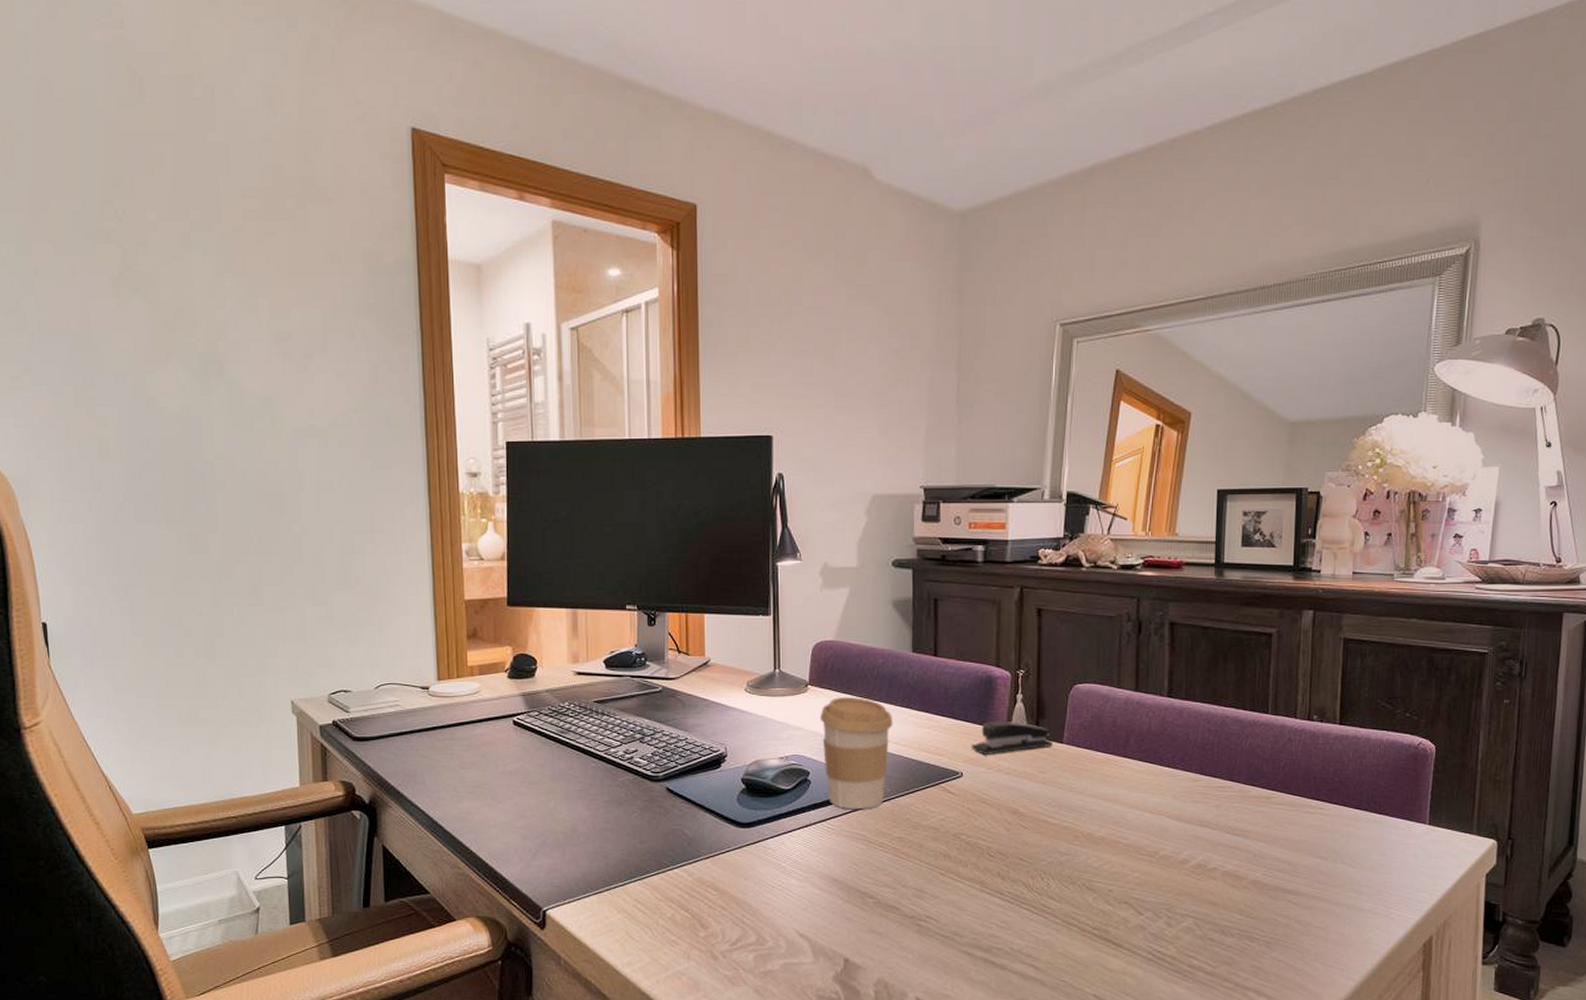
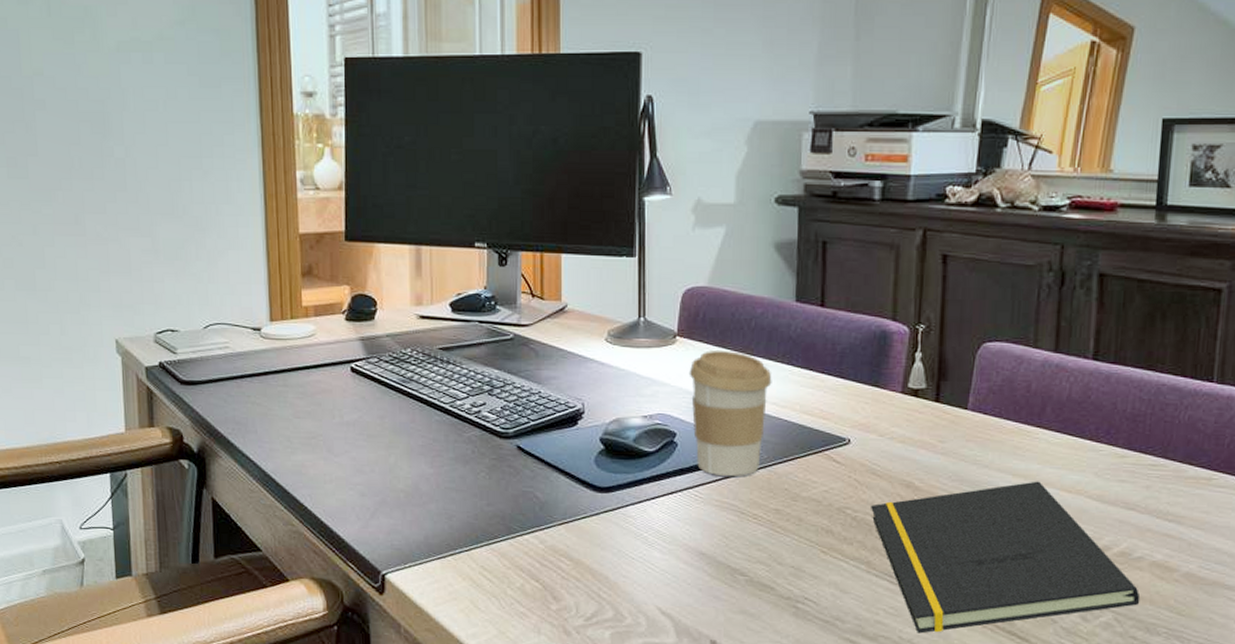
stapler: present [971,720,1052,755] -> none [860,381,955,420]
notepad: none [981,804,1216,944] -> present [870,481,1140,634]

